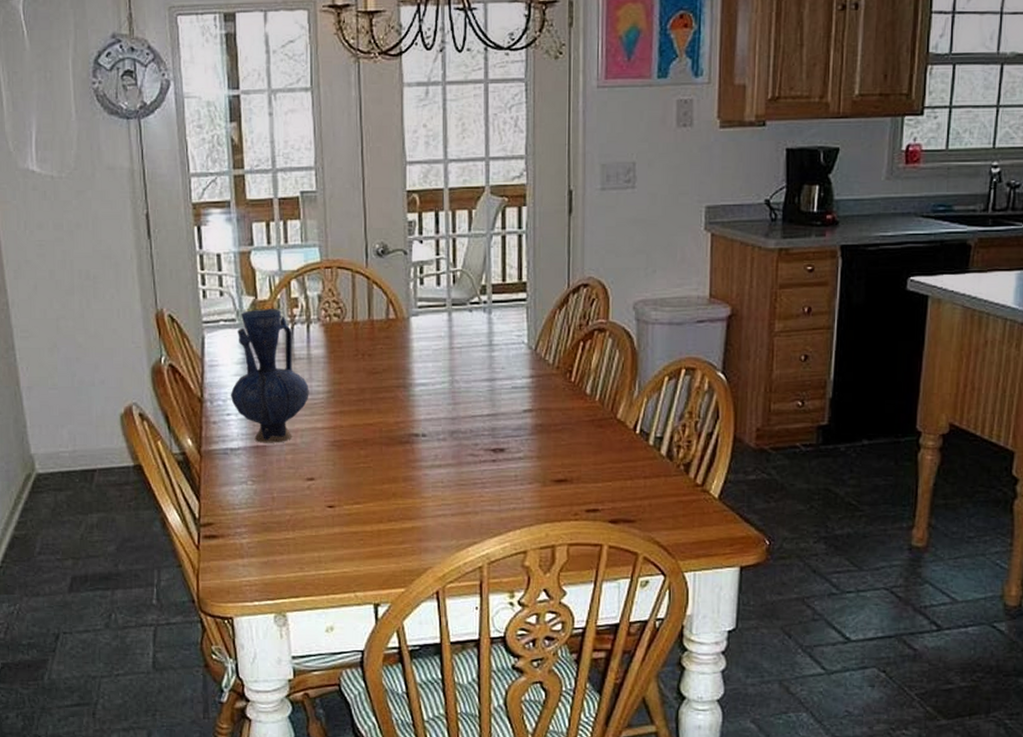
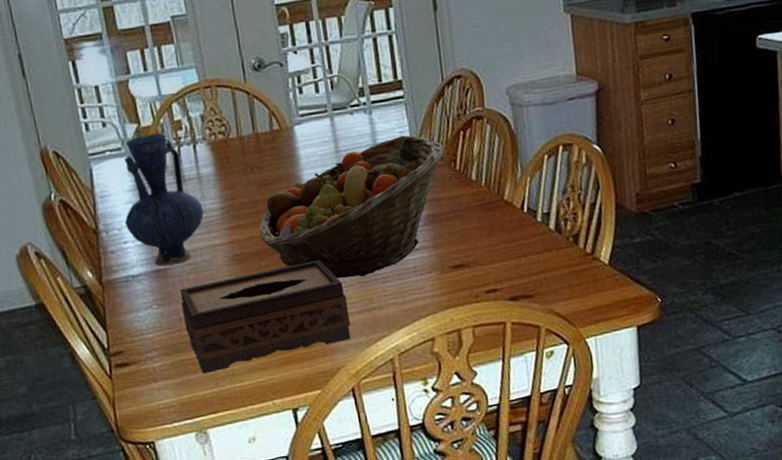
tissue box: none [276,456,443,556] -> present [179,260,350,374]
fruit basket: none [363,339,563,479] -> present [260,135,445,278]

